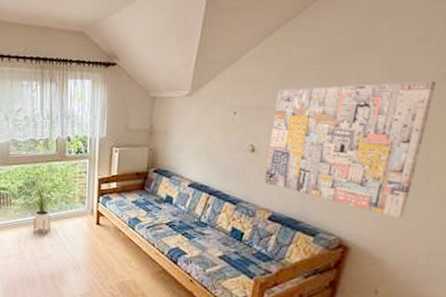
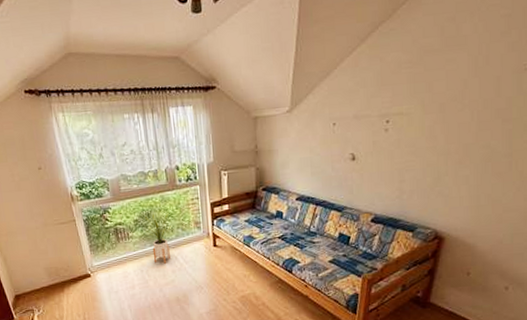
wall art: present [264,80,437,218] -> none [365,73,518,206]

